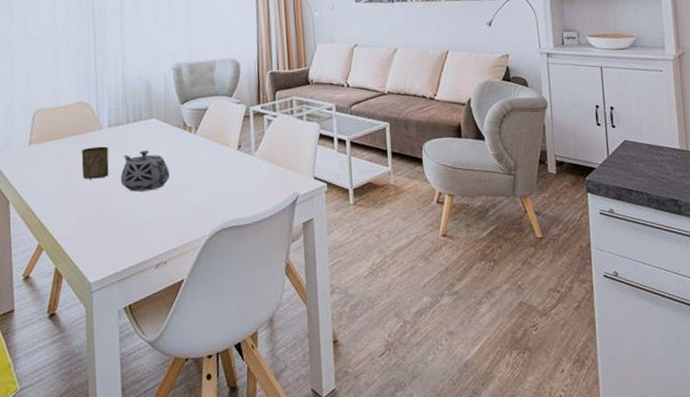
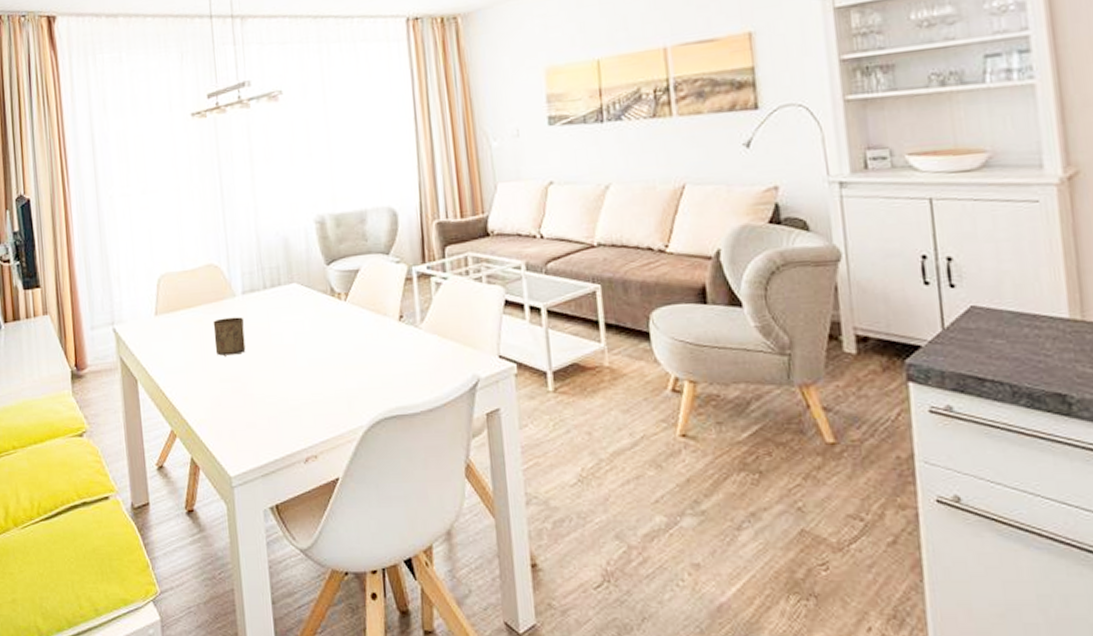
teapot: present [120,149,170,192] -> none [259,321,317,372]

